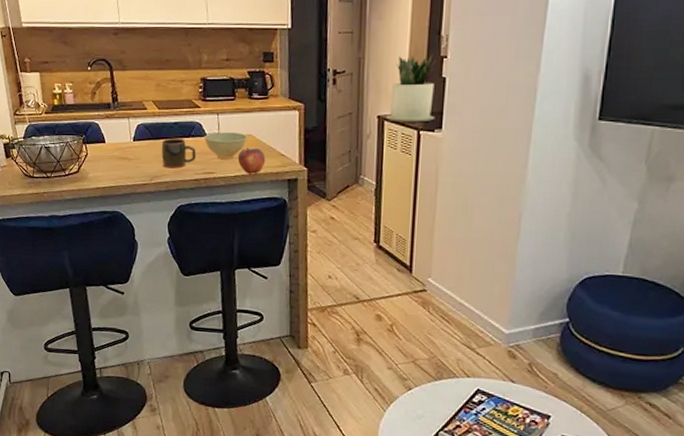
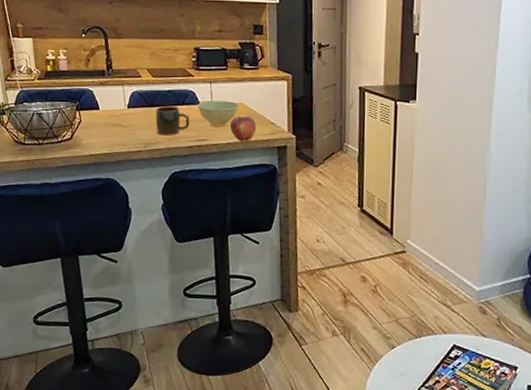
planter: present [385,54,436,123] -> none [366,31,410,94]

